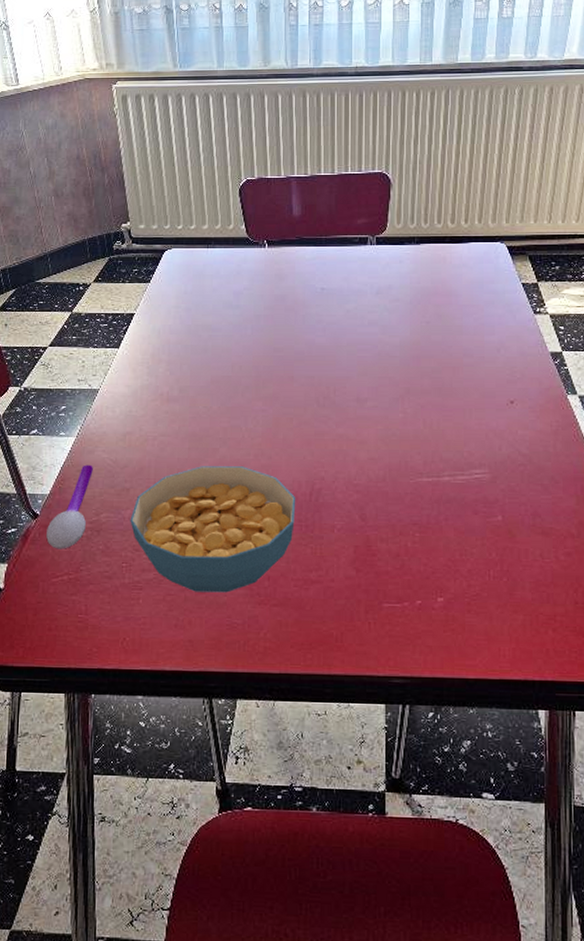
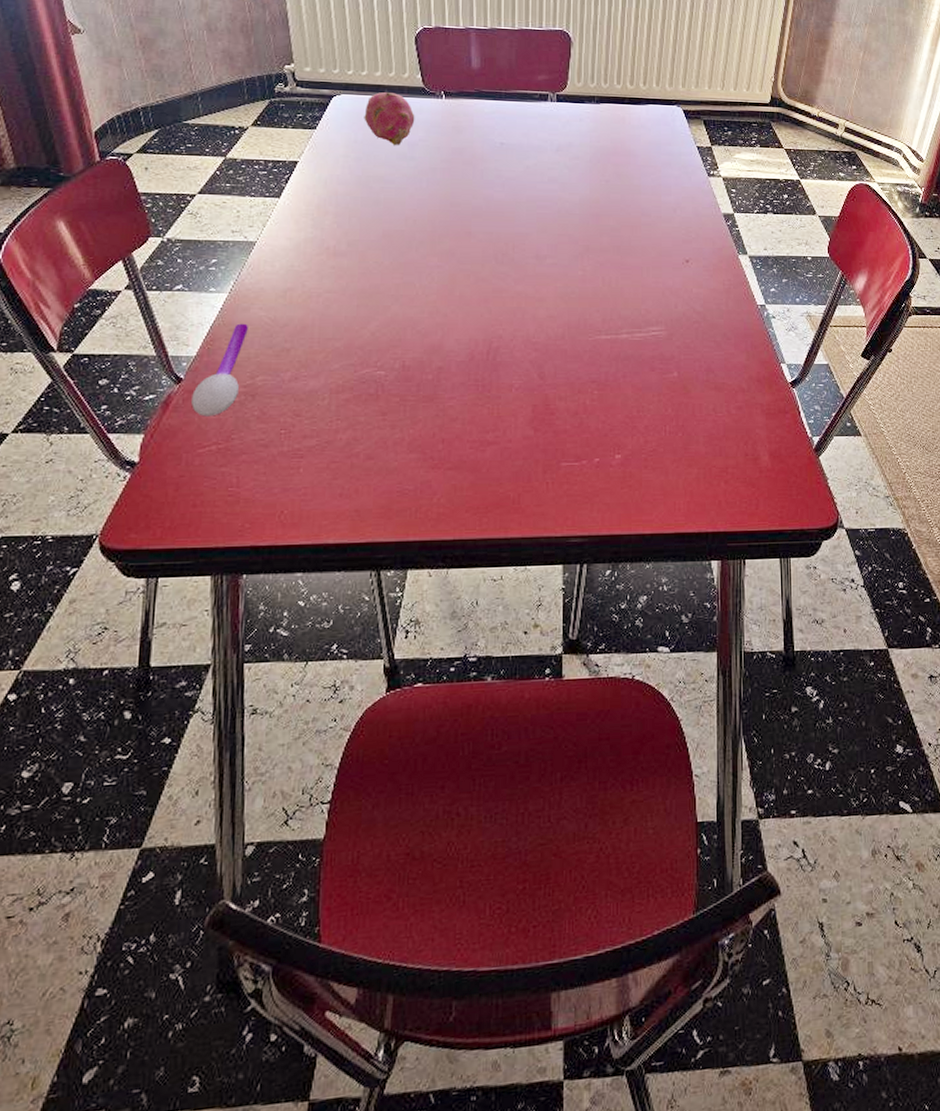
cereal bowl: present [130,466,296,593] -> none [290,324,473,458]
fruit: none [193,244,240,296] -> present [364,92,415,146]

